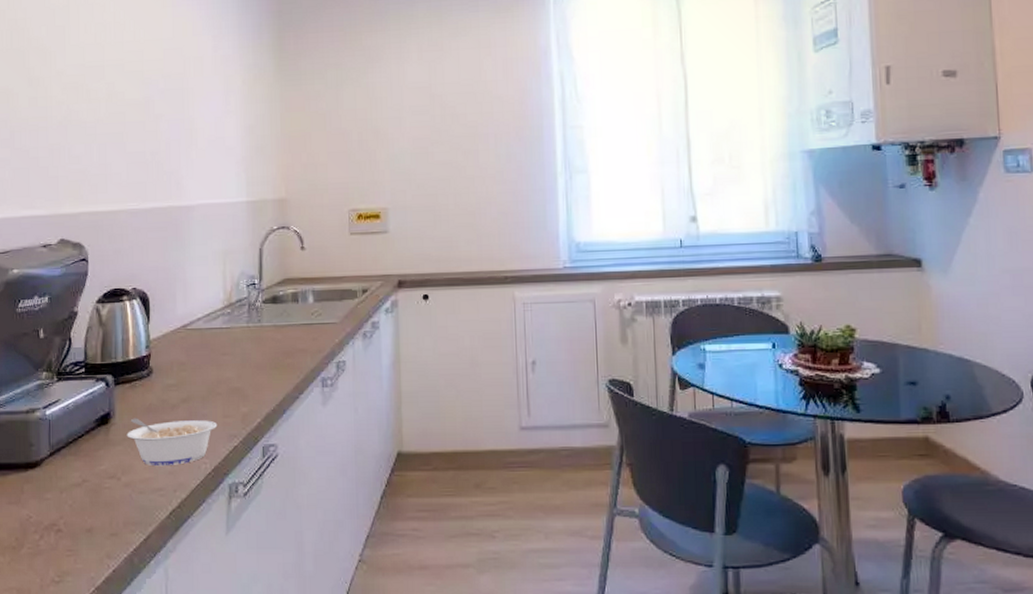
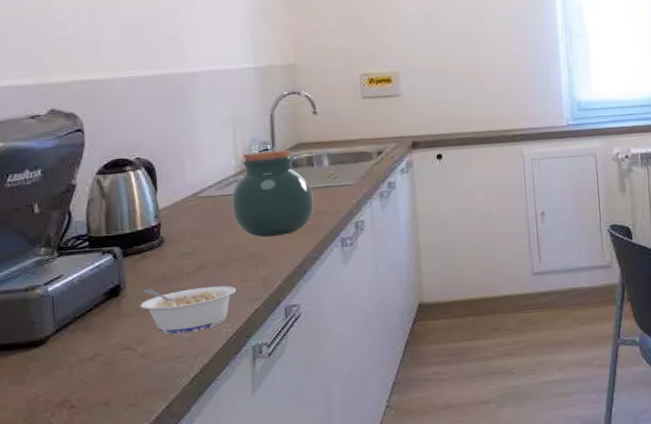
jar: none [218,285,297,372] -> present [231,150,315,237]

